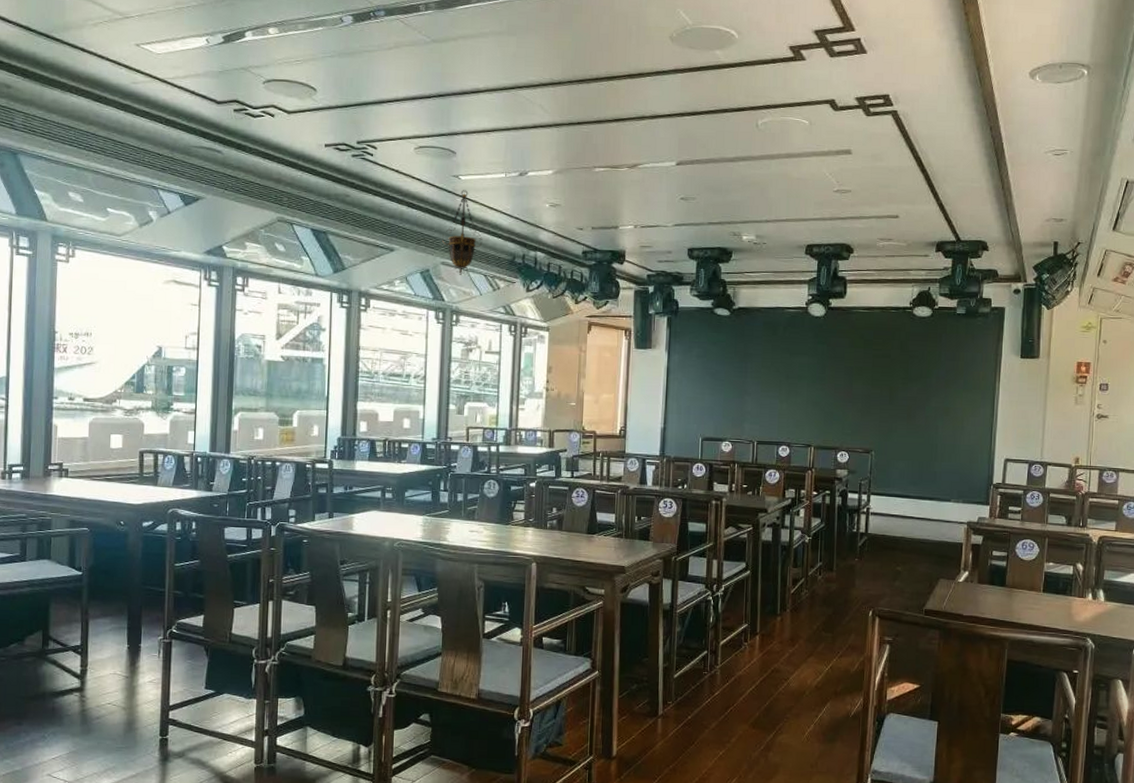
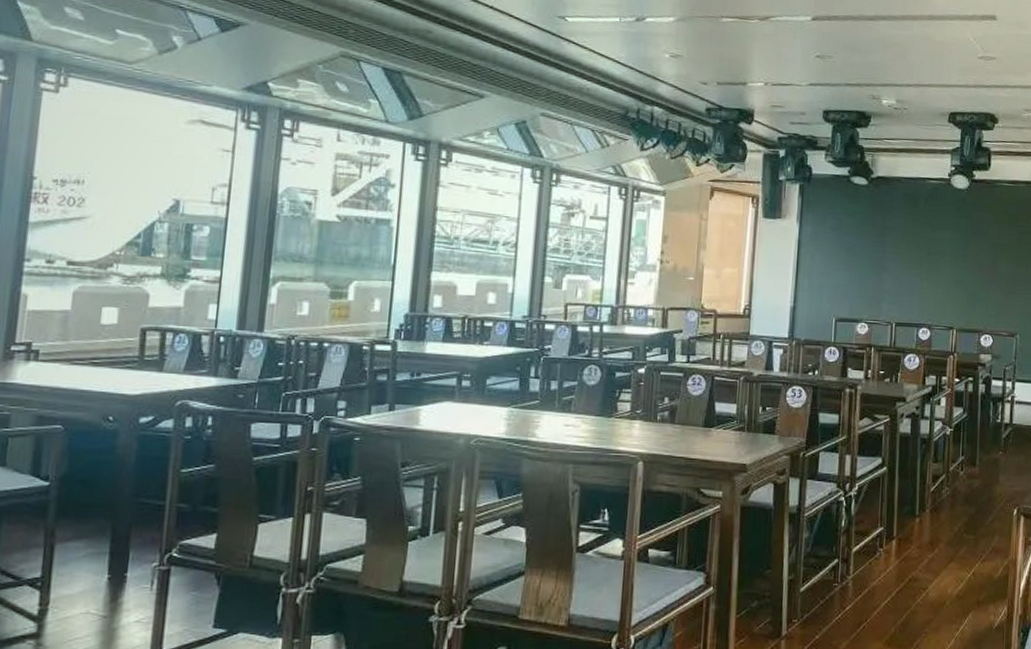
hanging lantern: present [442,190,483,275] -> none [543,33,591,129]

